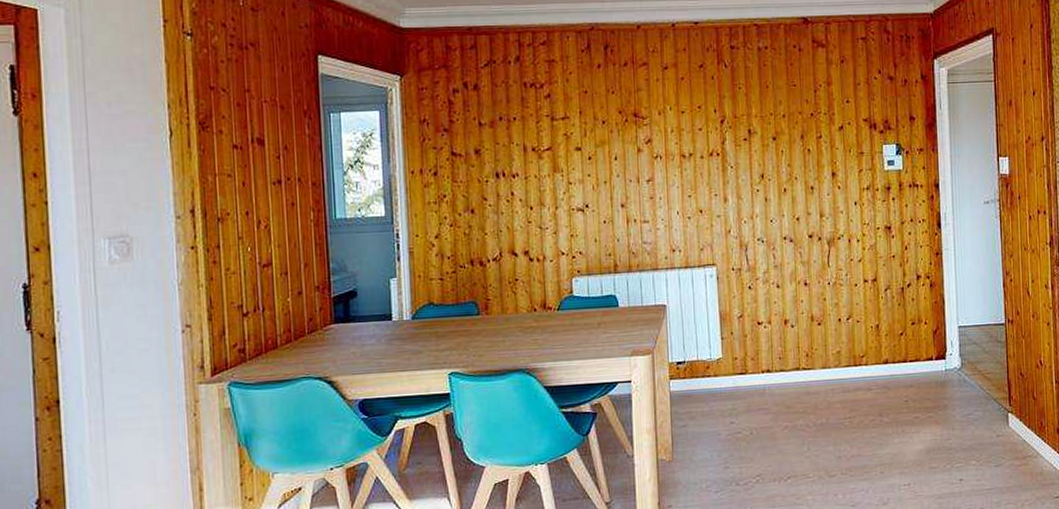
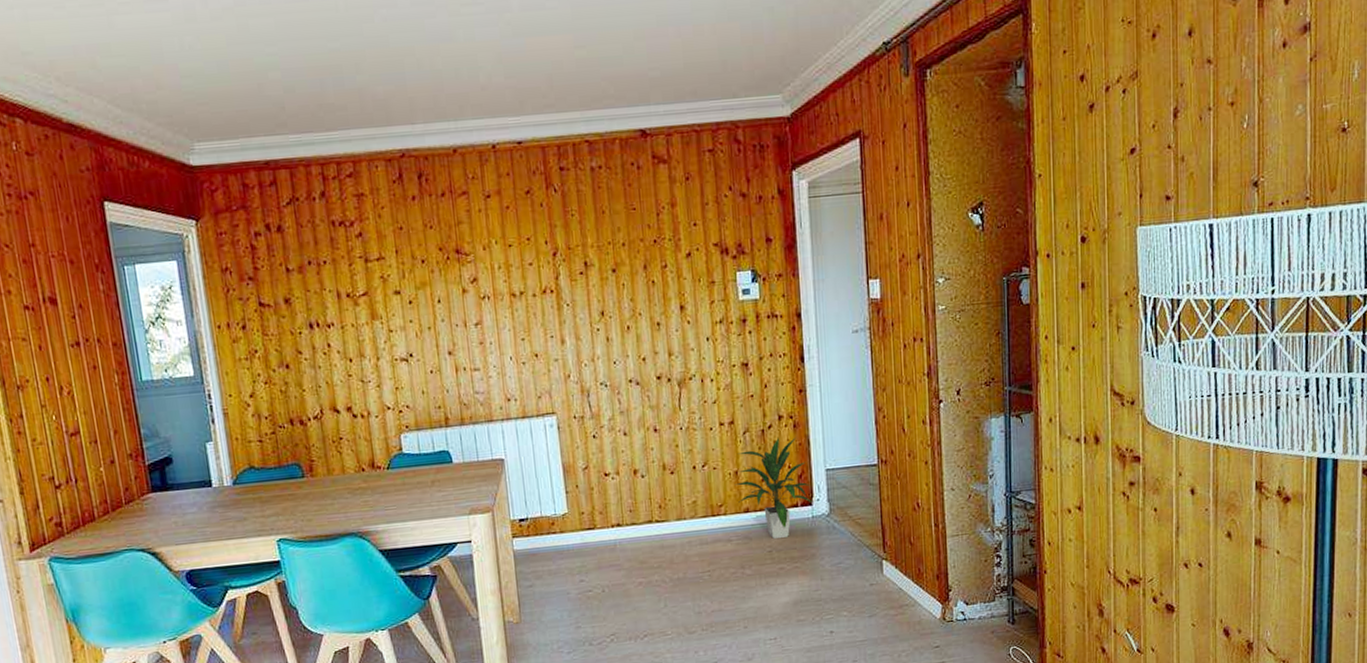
indoor plant: none [876,296,946,389] -> present [734,437,813,539]

